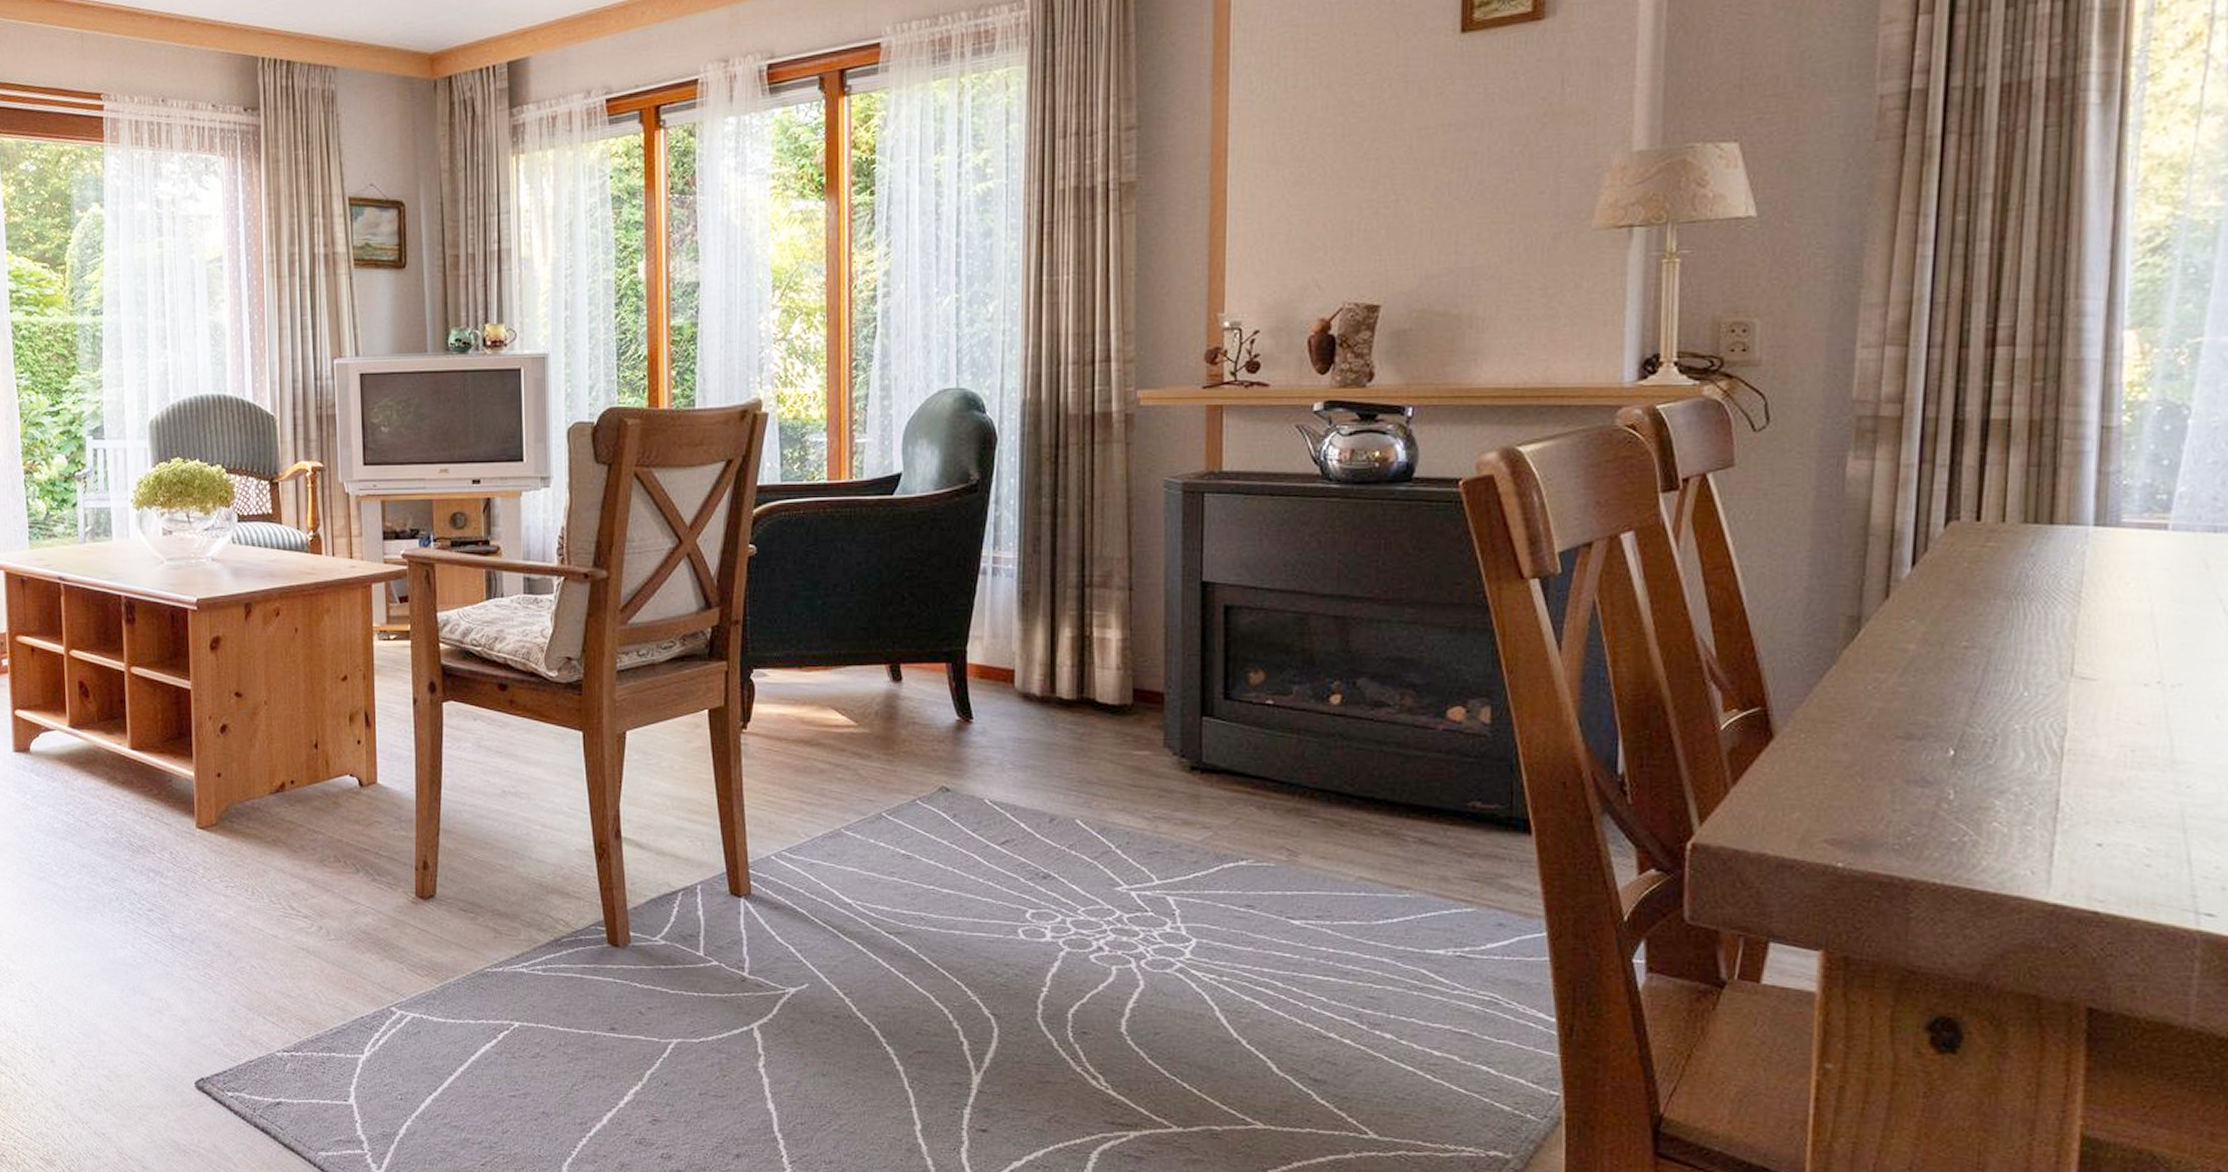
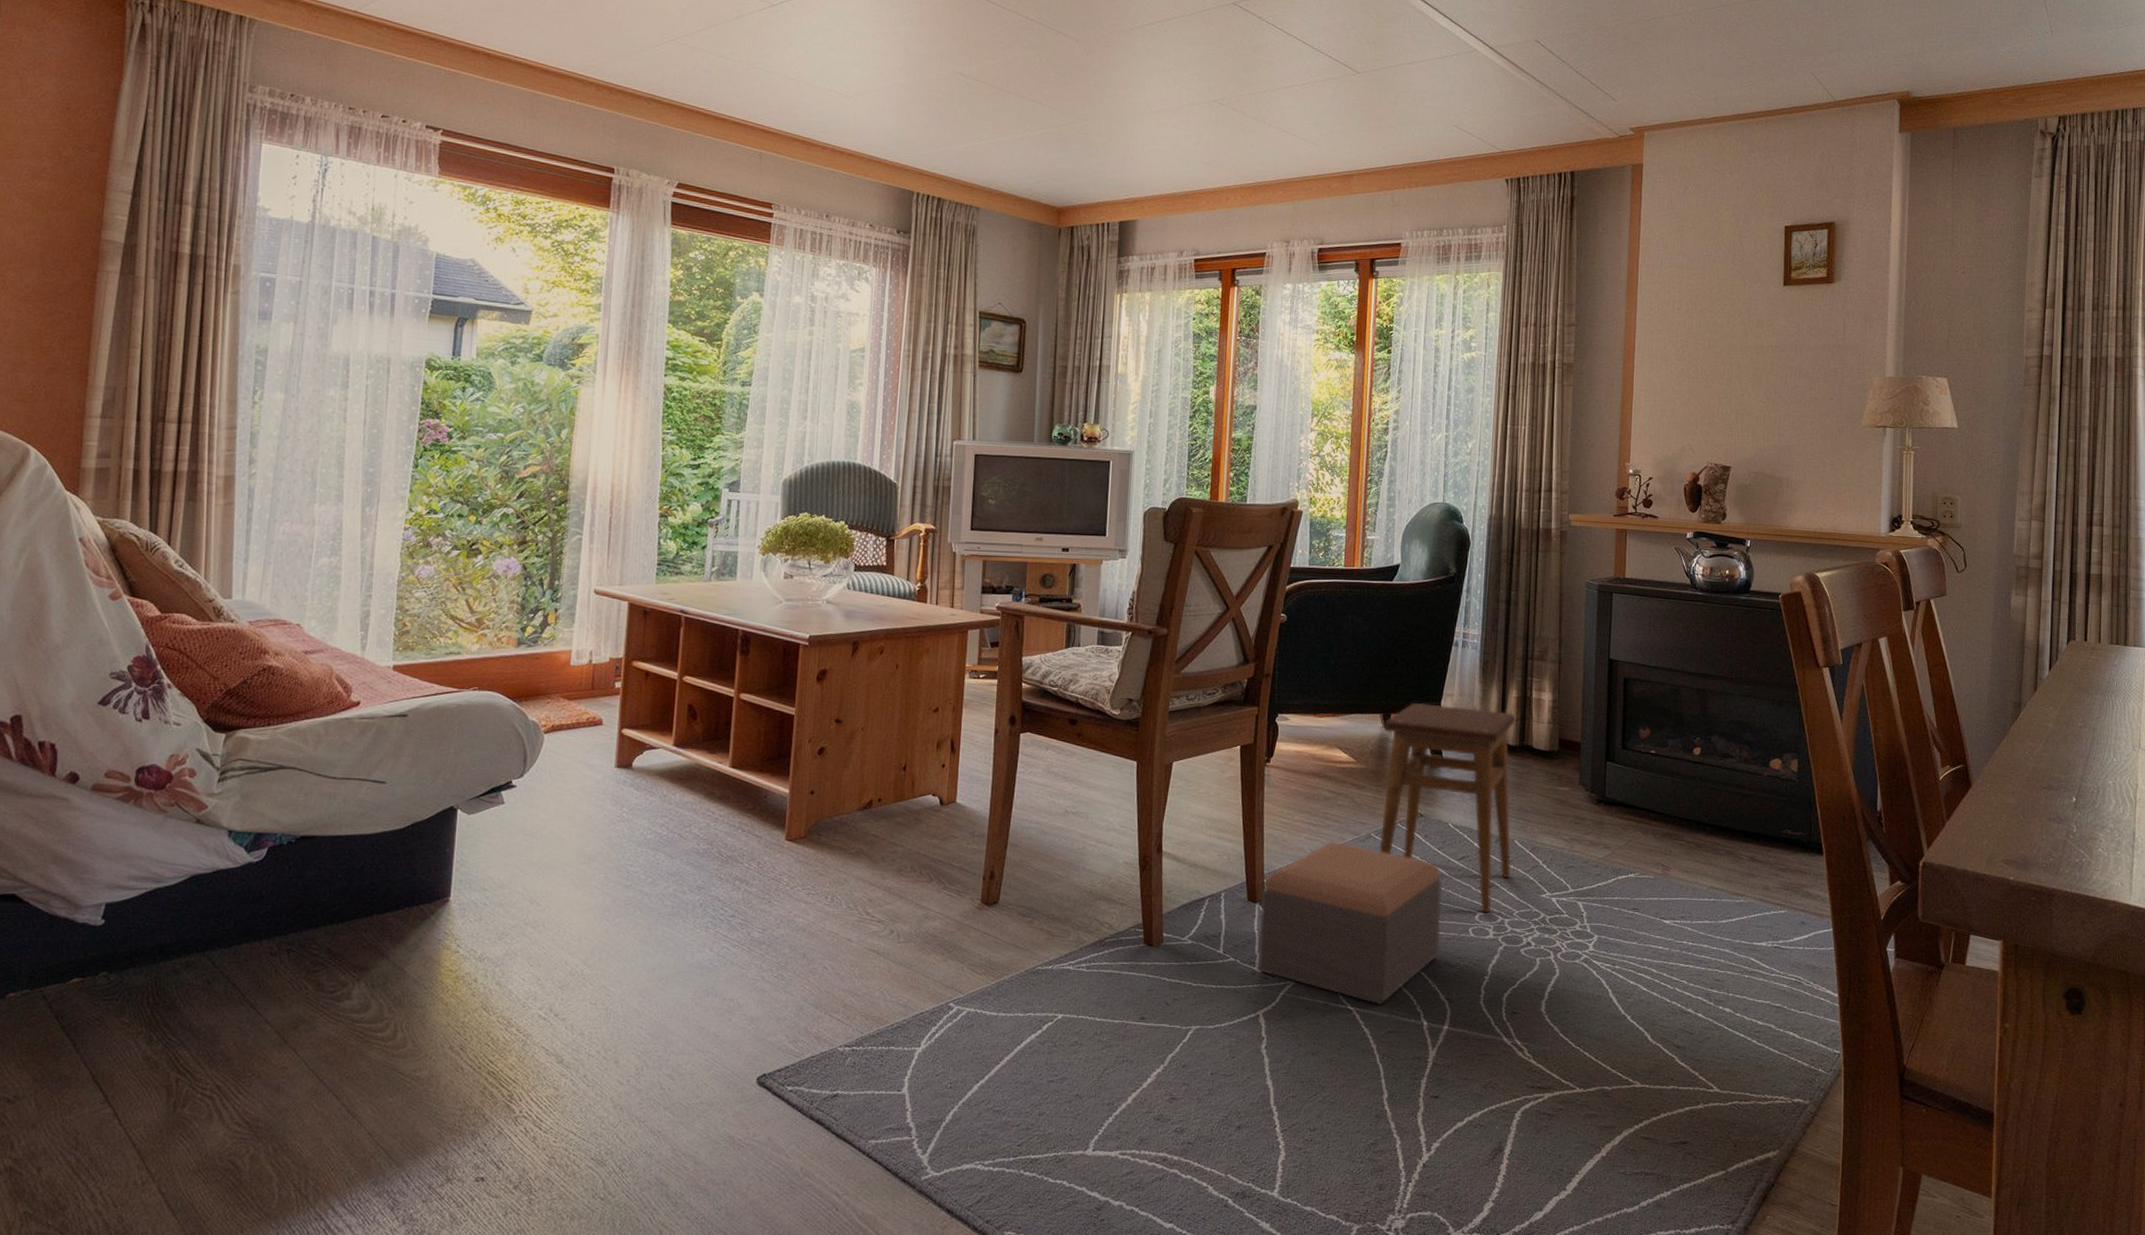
footstool: none [747,823,980,1019] -> present [1257,841,1443,1004]
stool: none [892,650,1072,911] -> present [1378,703,1516,914]

